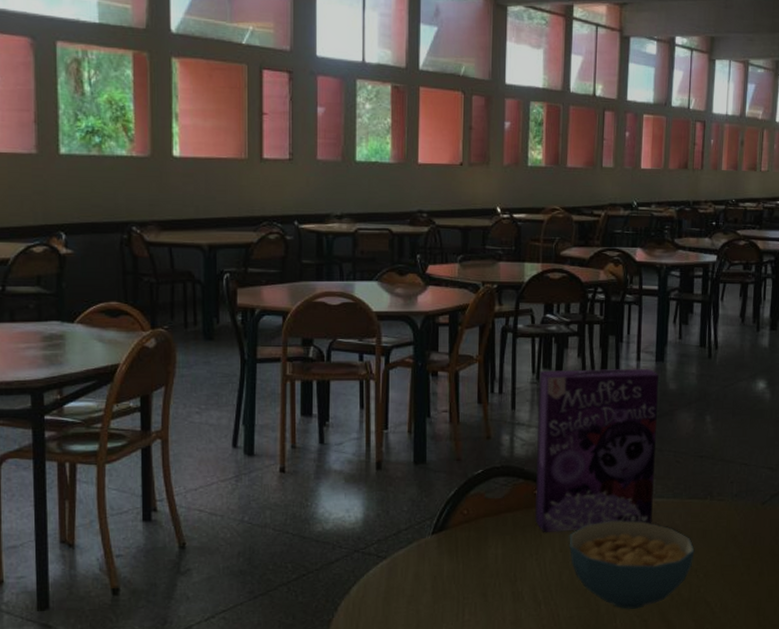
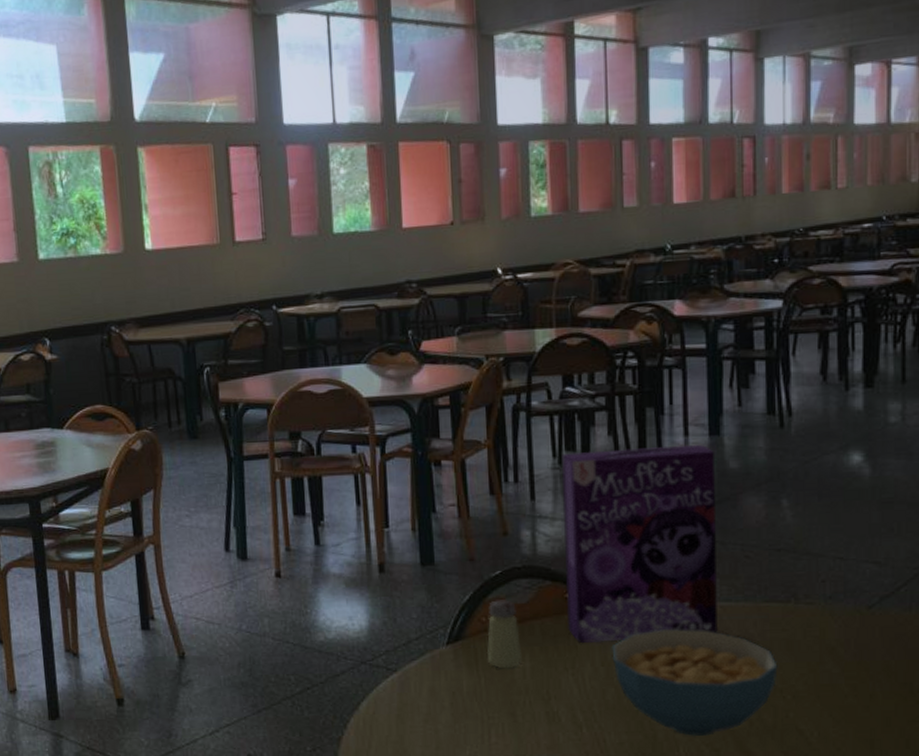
saltshaker: none [466,495,496,555] -> present [486,600,523,669]

